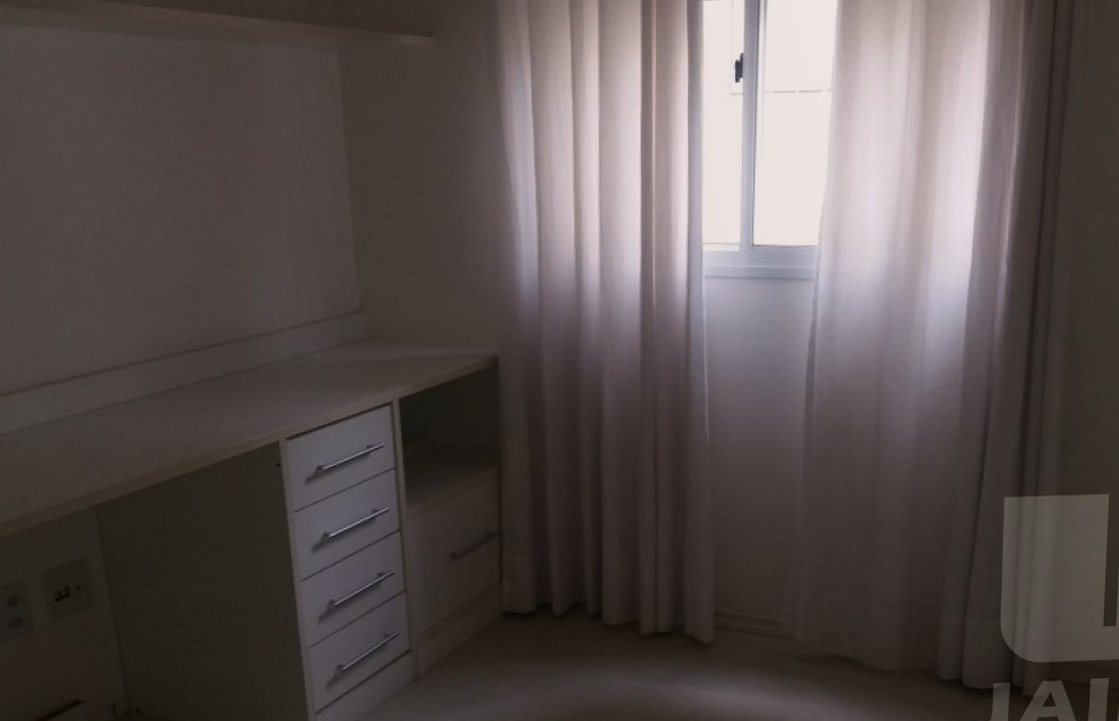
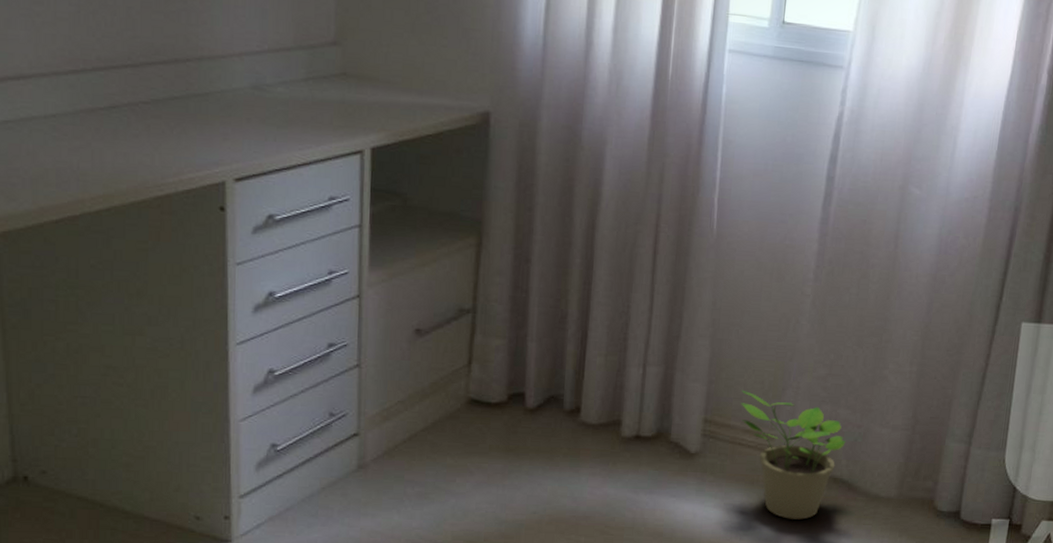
potted plant: none [746,582,847,698] -> present [741,389,846,520]

